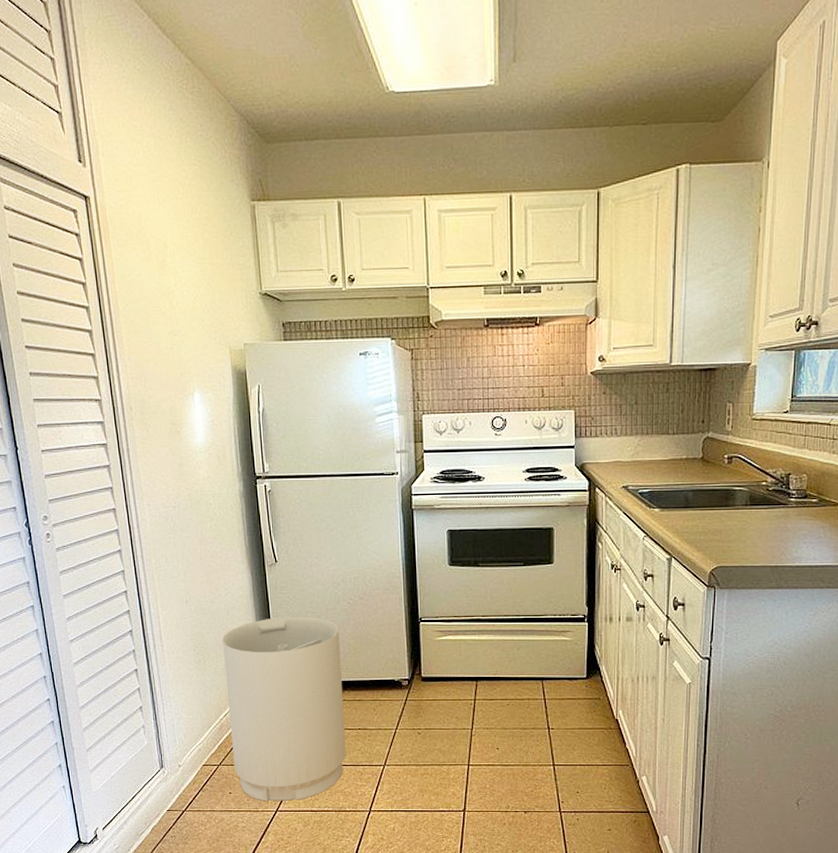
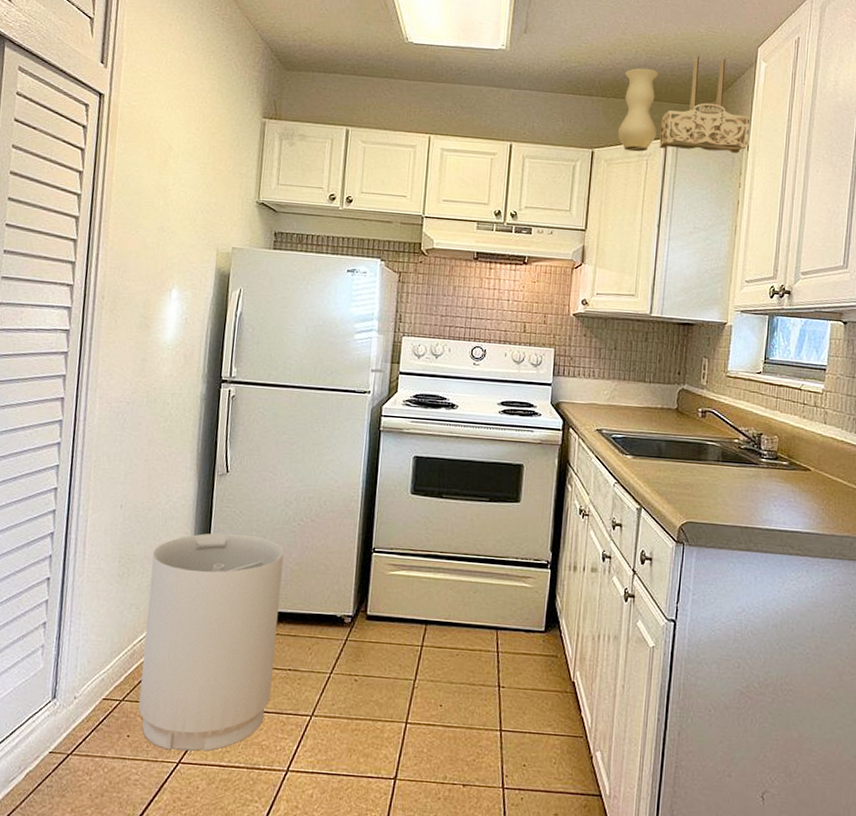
vase: none [623,84,666,187] -> present [617,67,659,152]
decorative basket: none [670,58,770,178] -> present [659,55,751,153]

